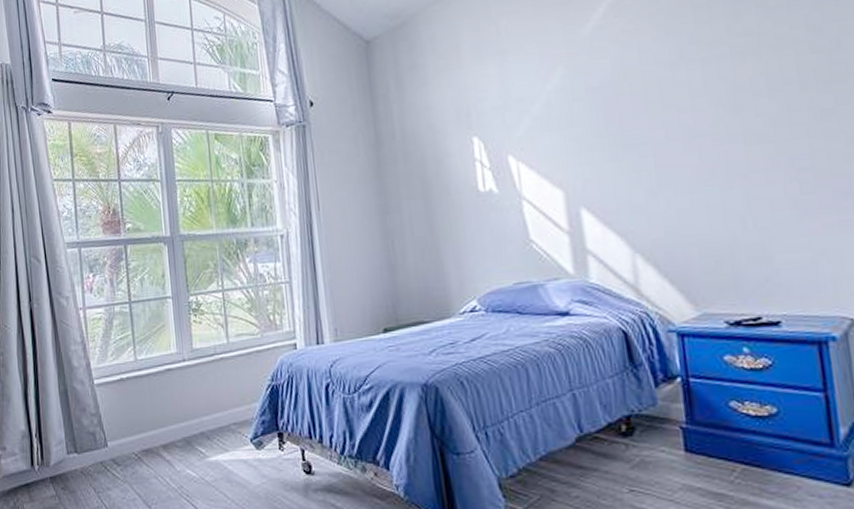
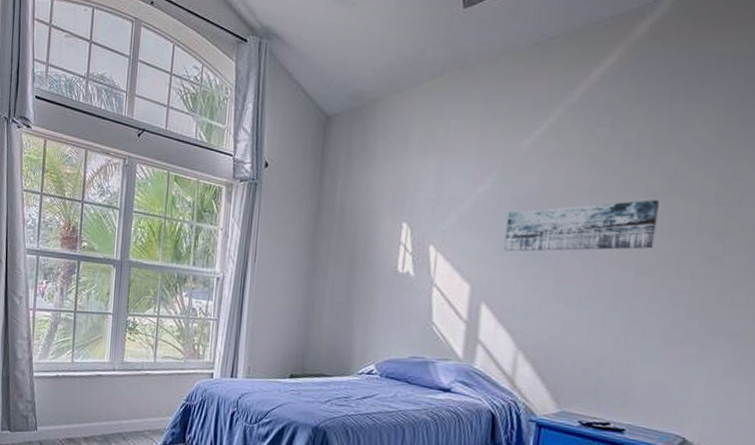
wall art: none [585,60,757,147] -> present [504,200,659,252]

